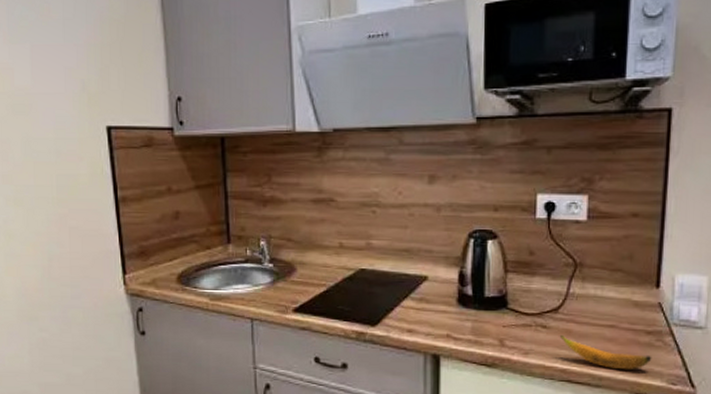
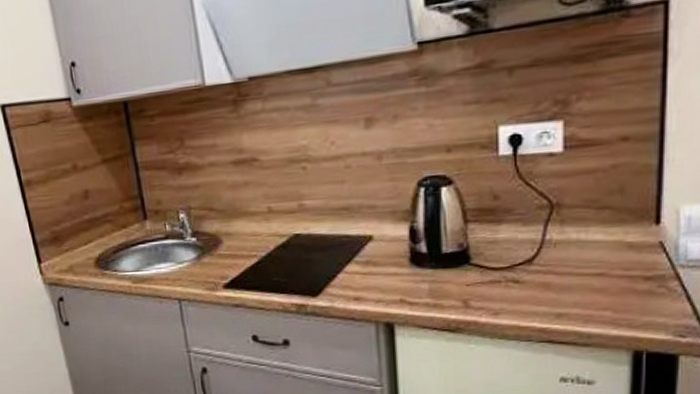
banana: present [559,334,652,369] -> none [535,288,654,324]

